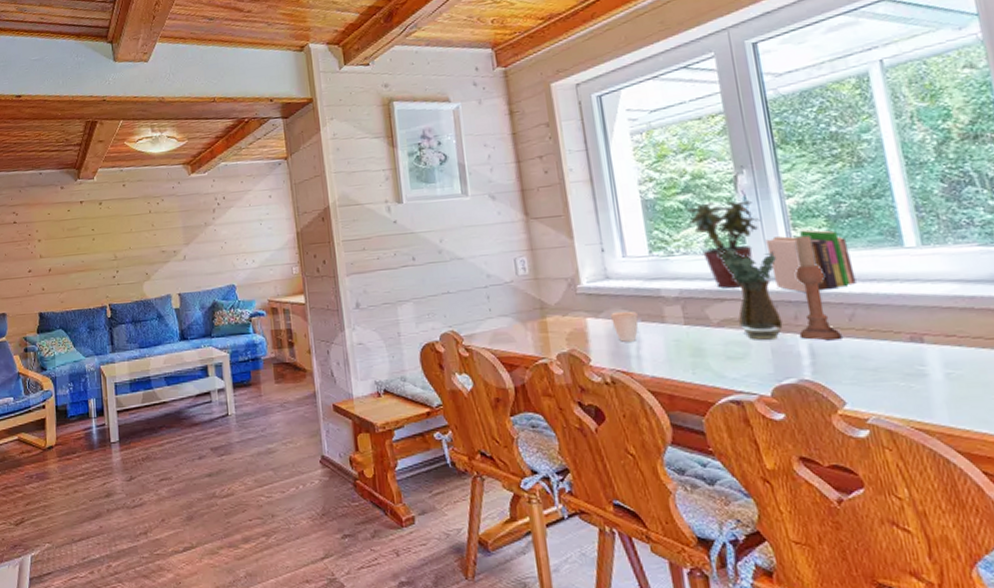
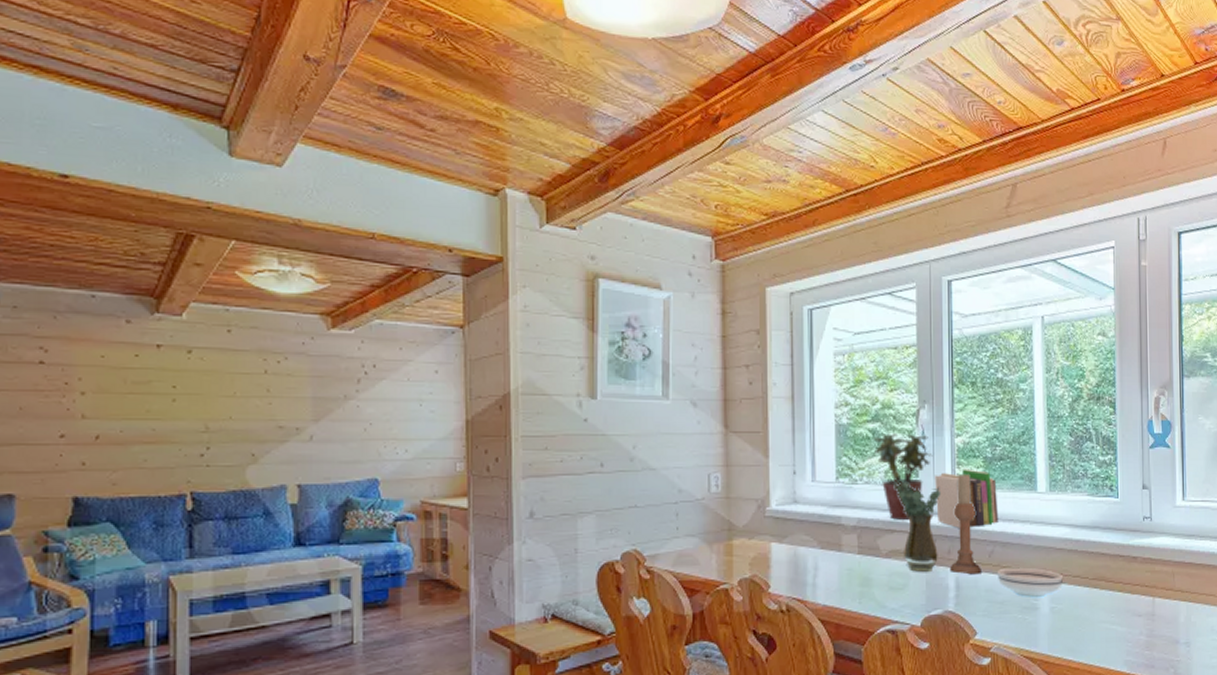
cup: present [611,311,639,343] -> none [794,537,818,570]
bowl: none [862,330,959,363] -> present [996,567,1064,597]

